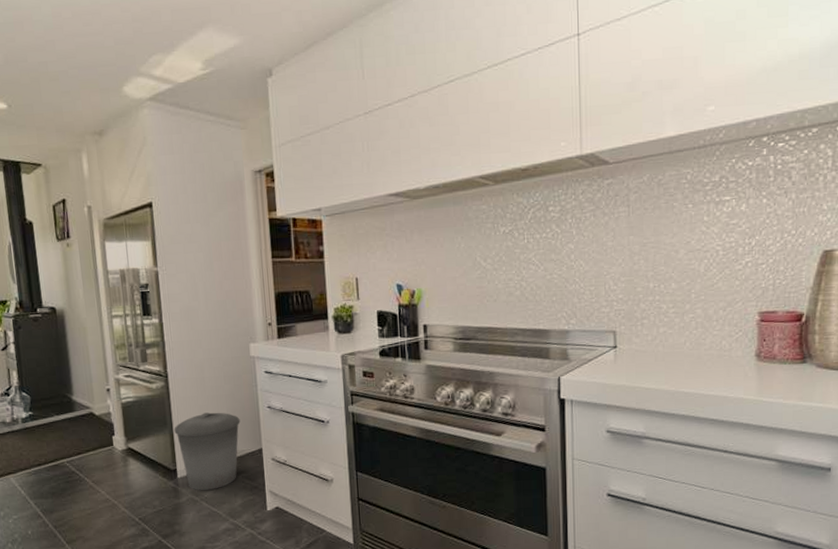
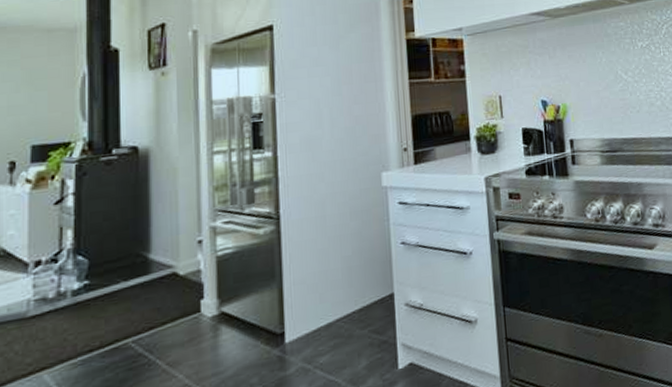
trash can: present [174,412,240,491] -> none [284,255,368,356]

